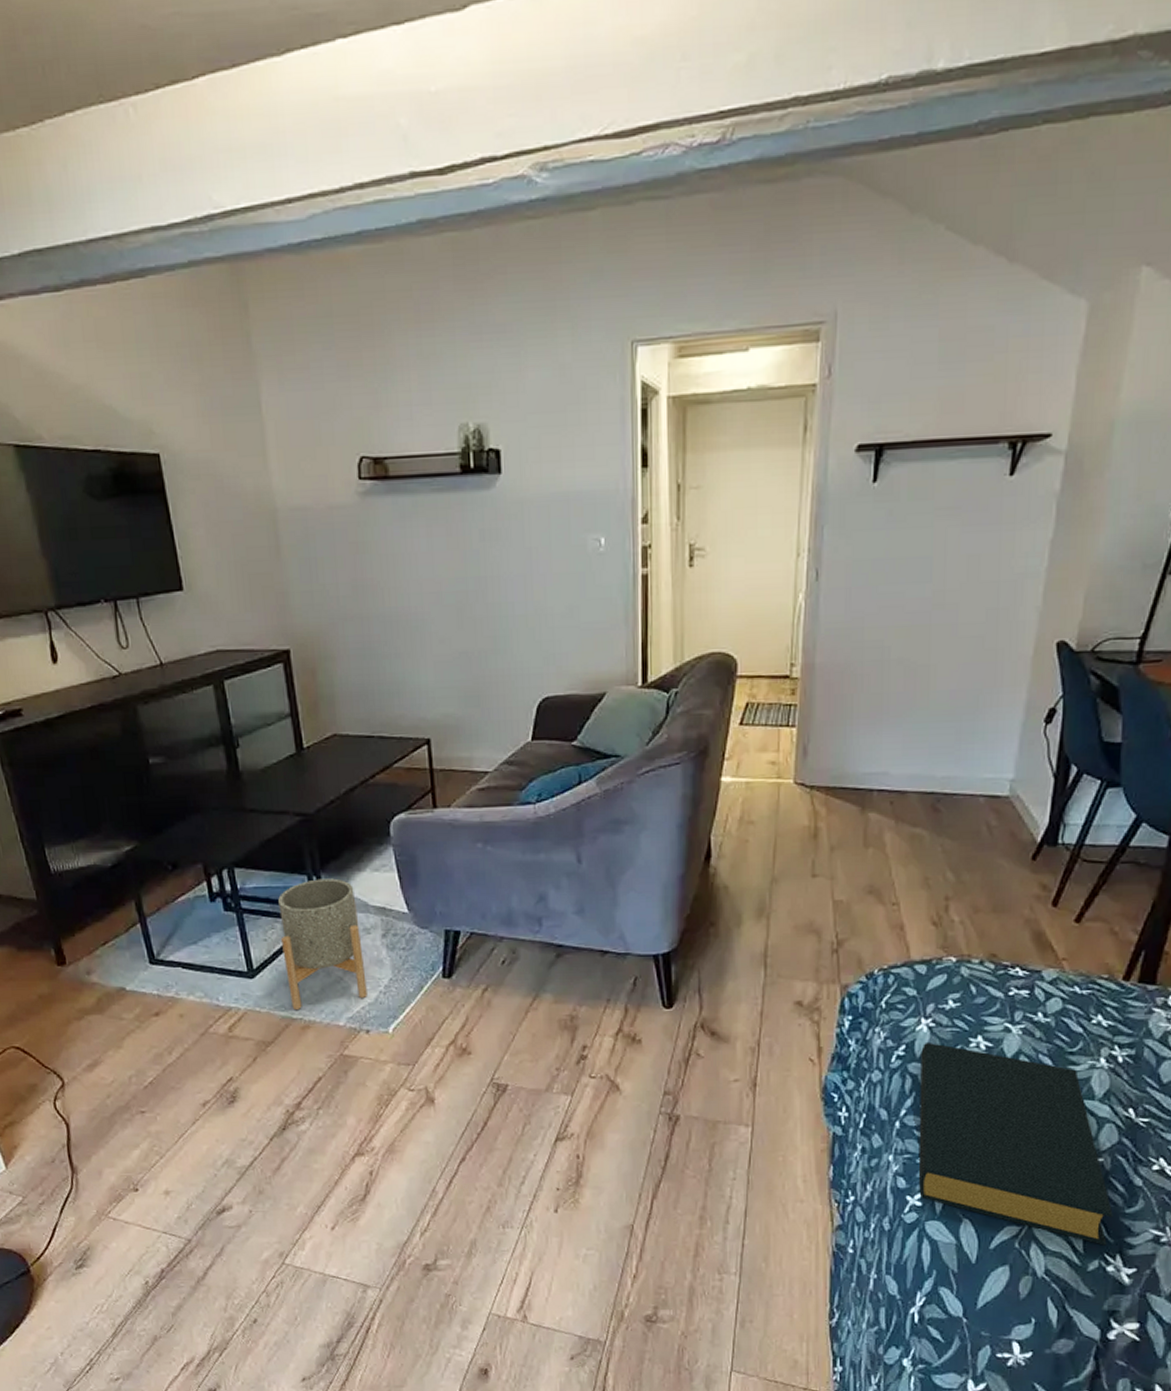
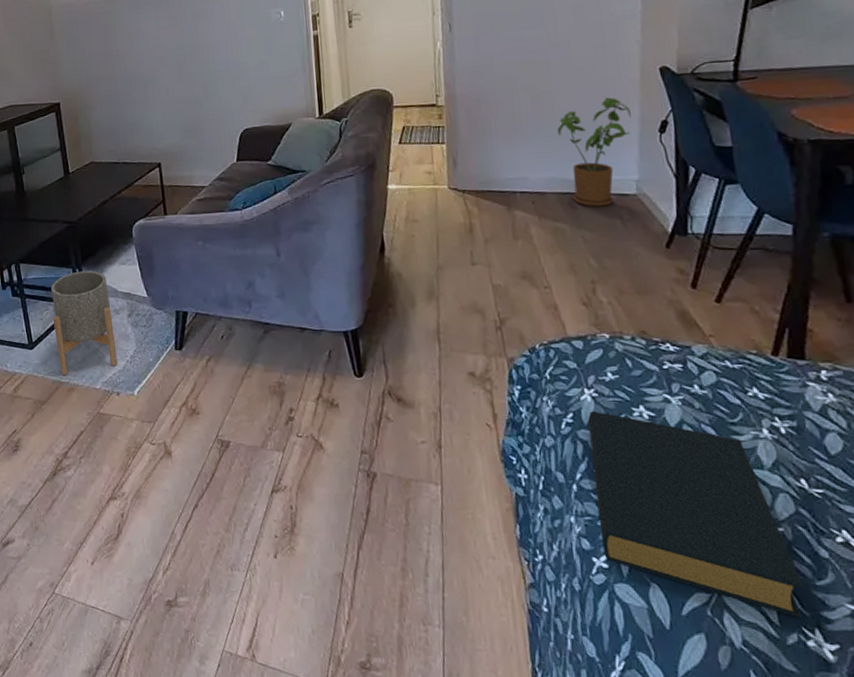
house plant: none [929,676,1016,811] -> present [557,97,631,207]

